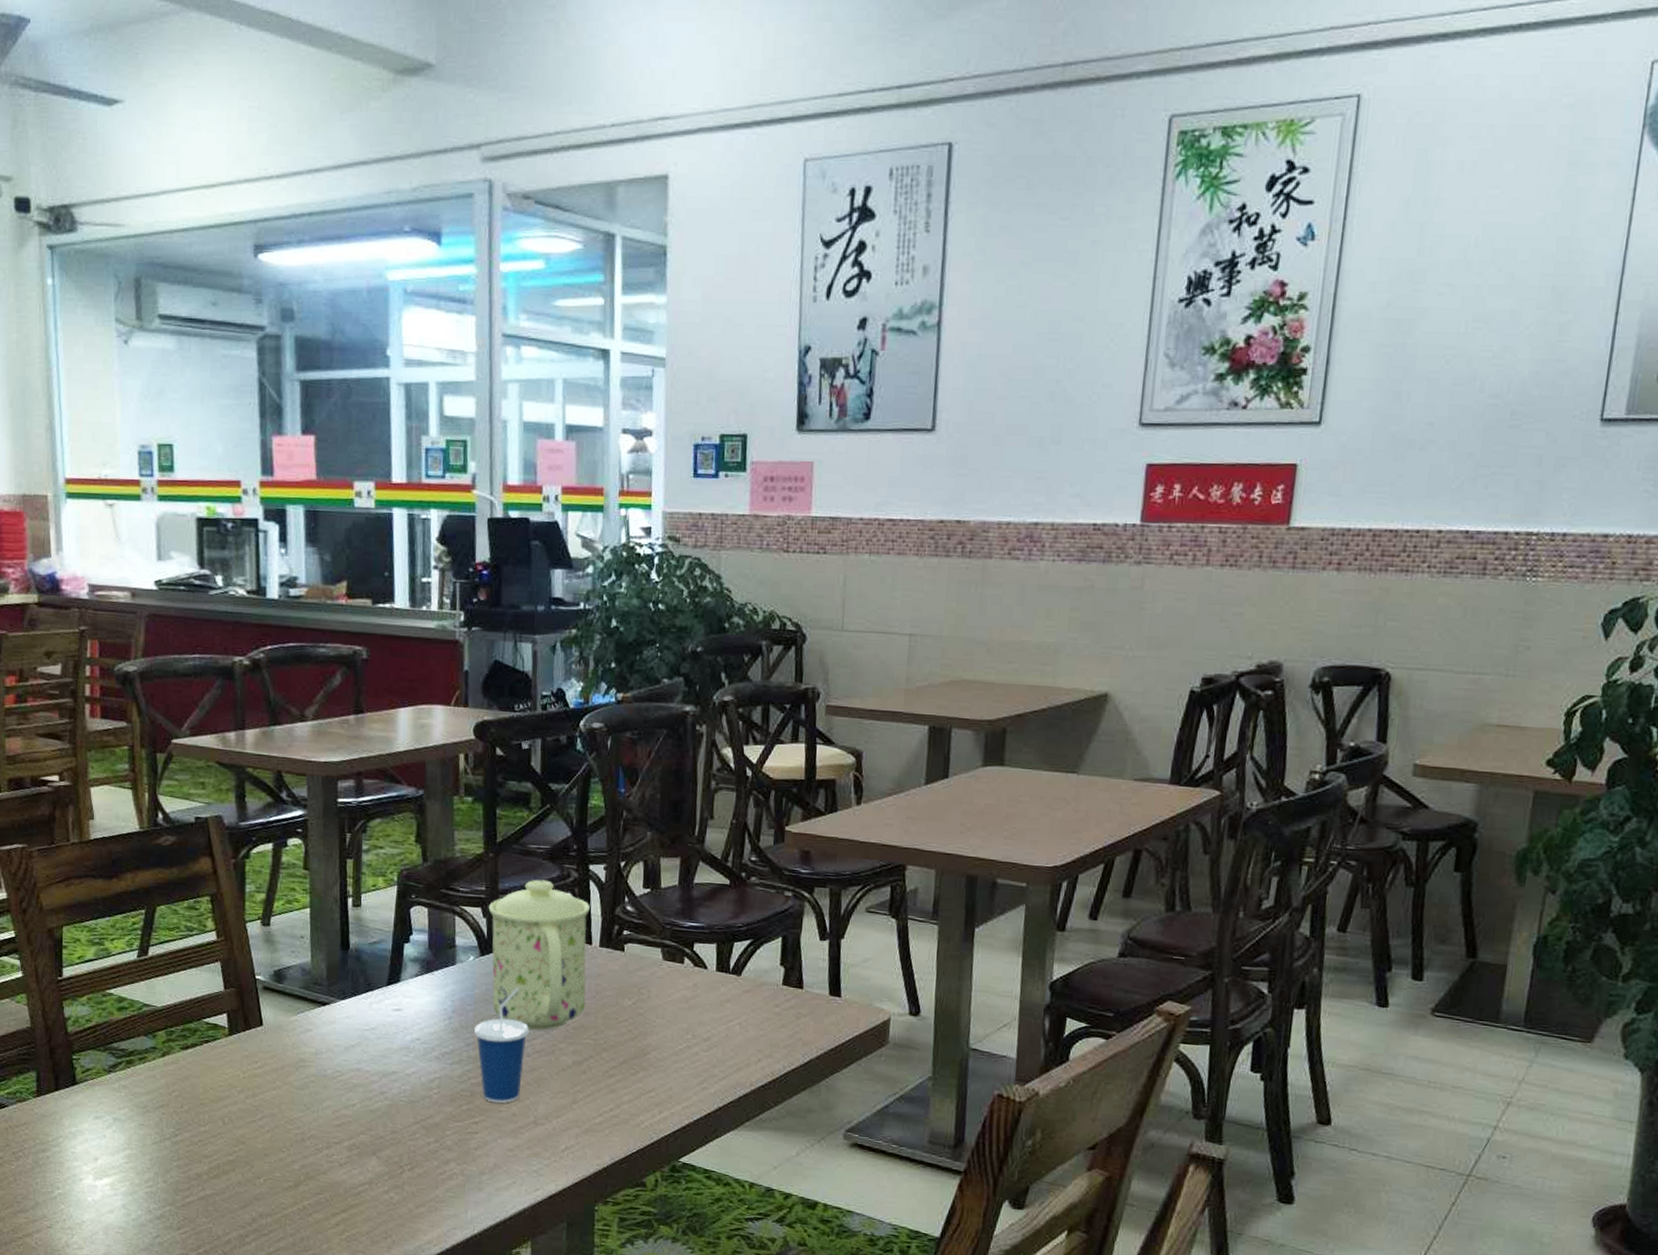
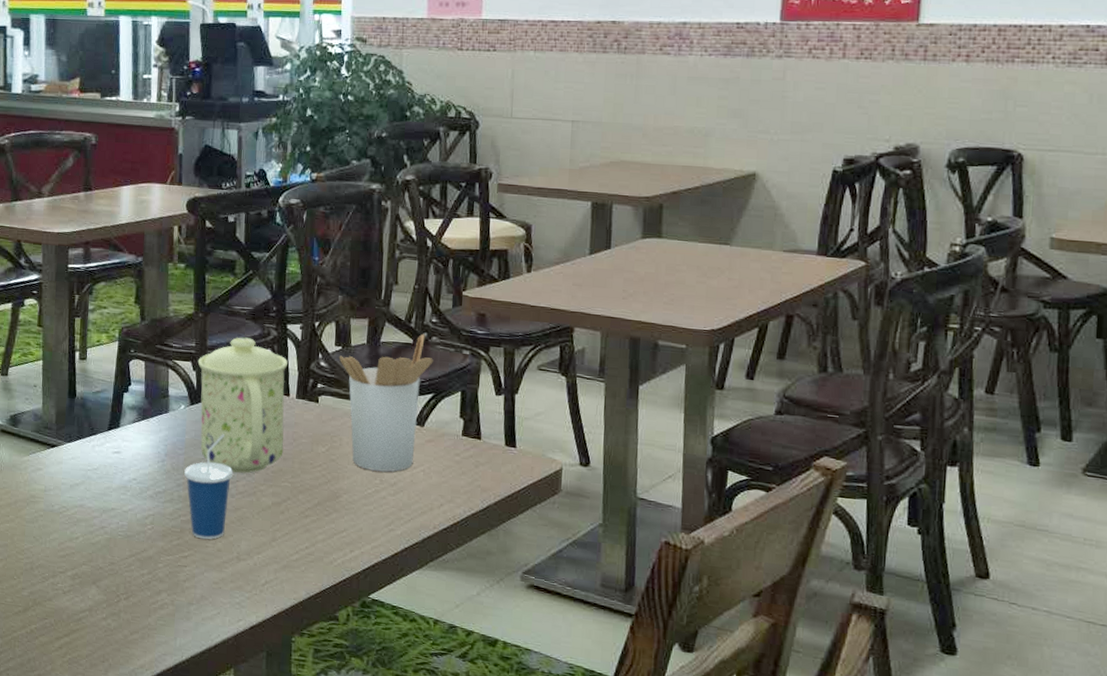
utensil holder: none [647,873,752,1026] -> present [339,333,433,472]

